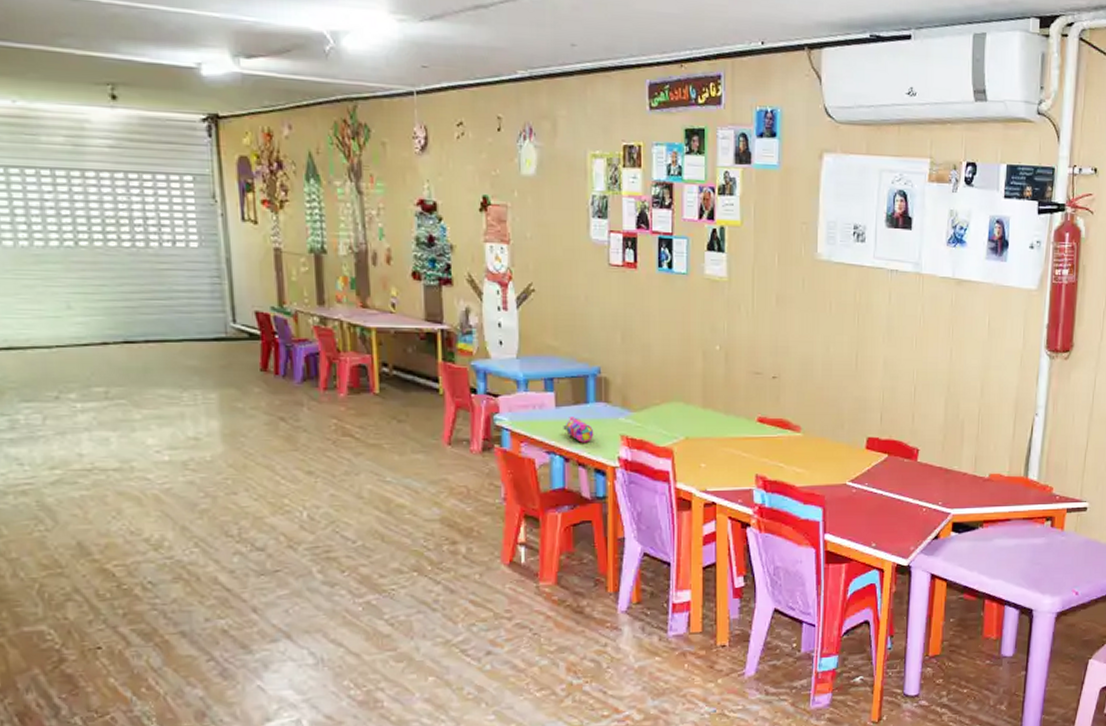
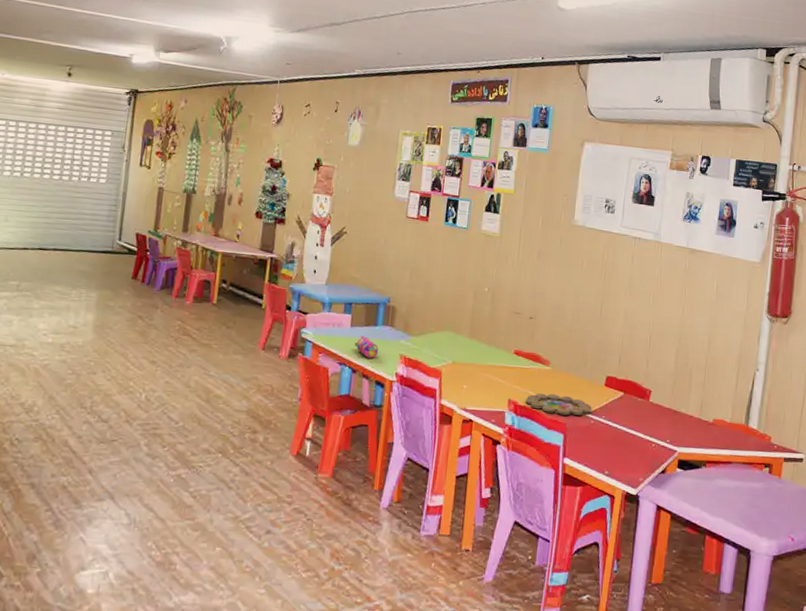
memory game: none [775,464,852,487] -> present [525,393,591,416]

